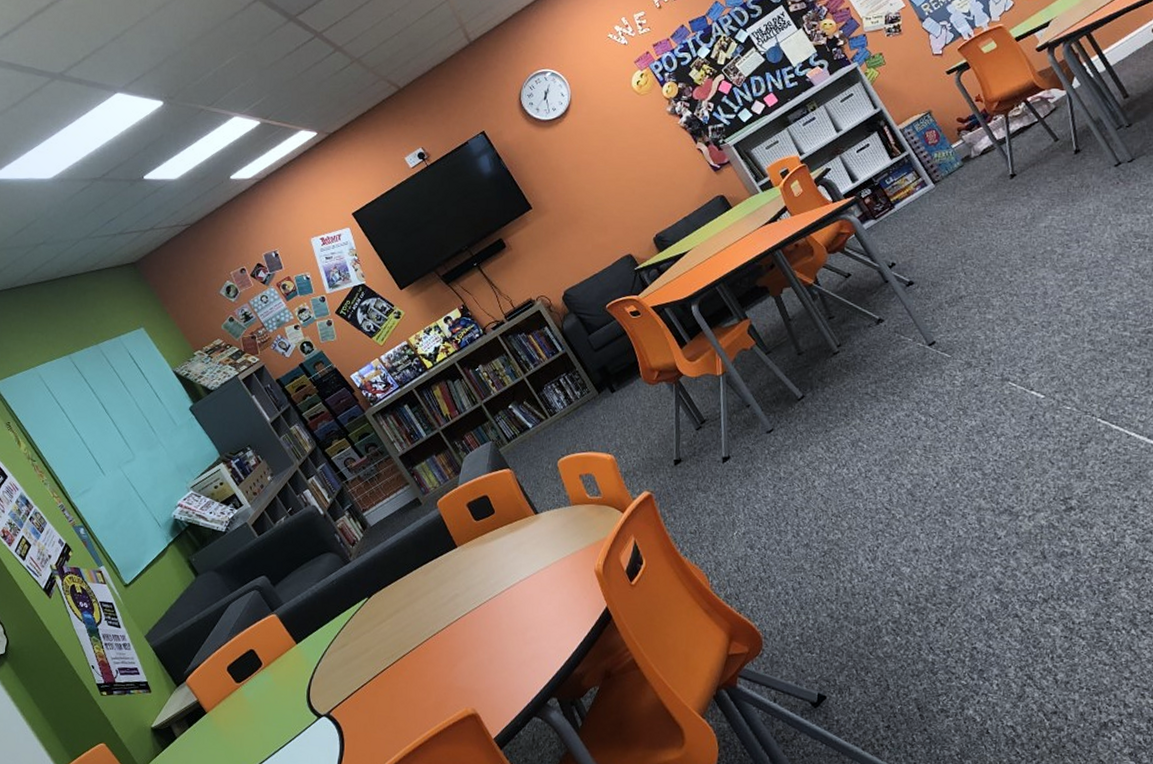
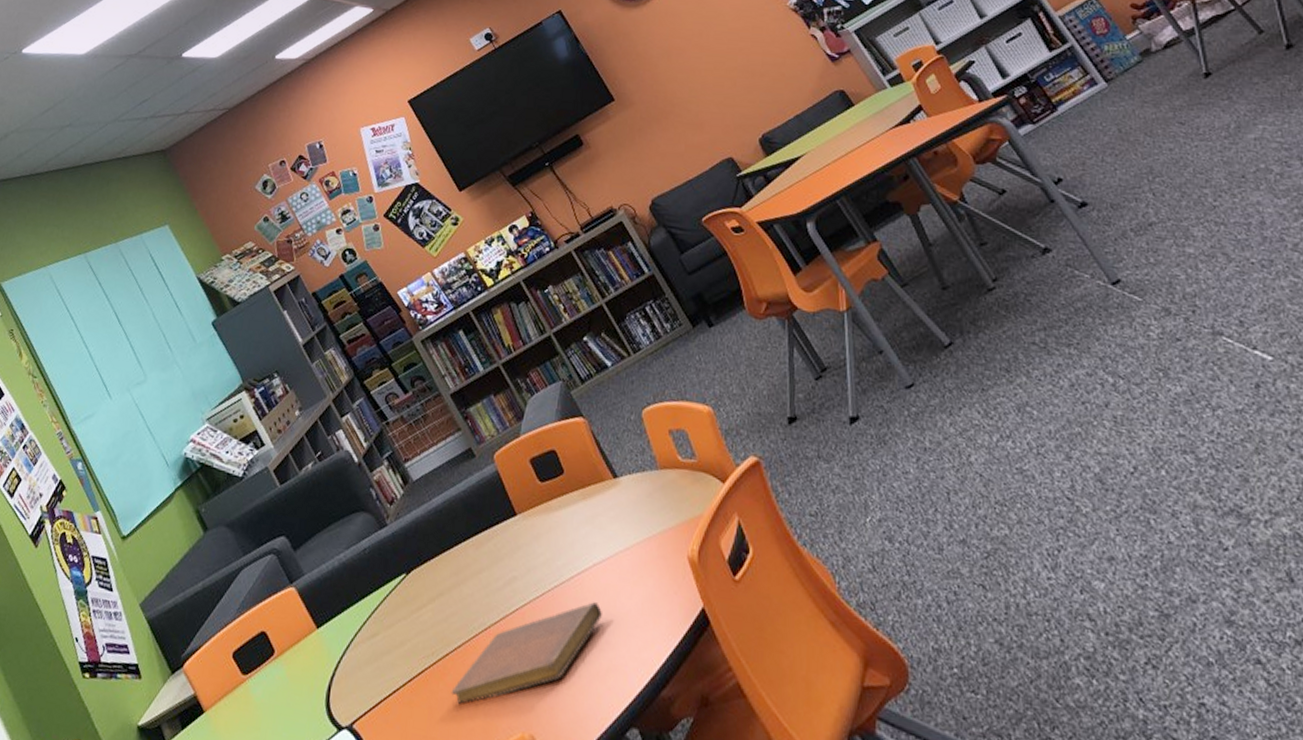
notebook: none [408,609,527,691] -> present [451,602,602,704]

